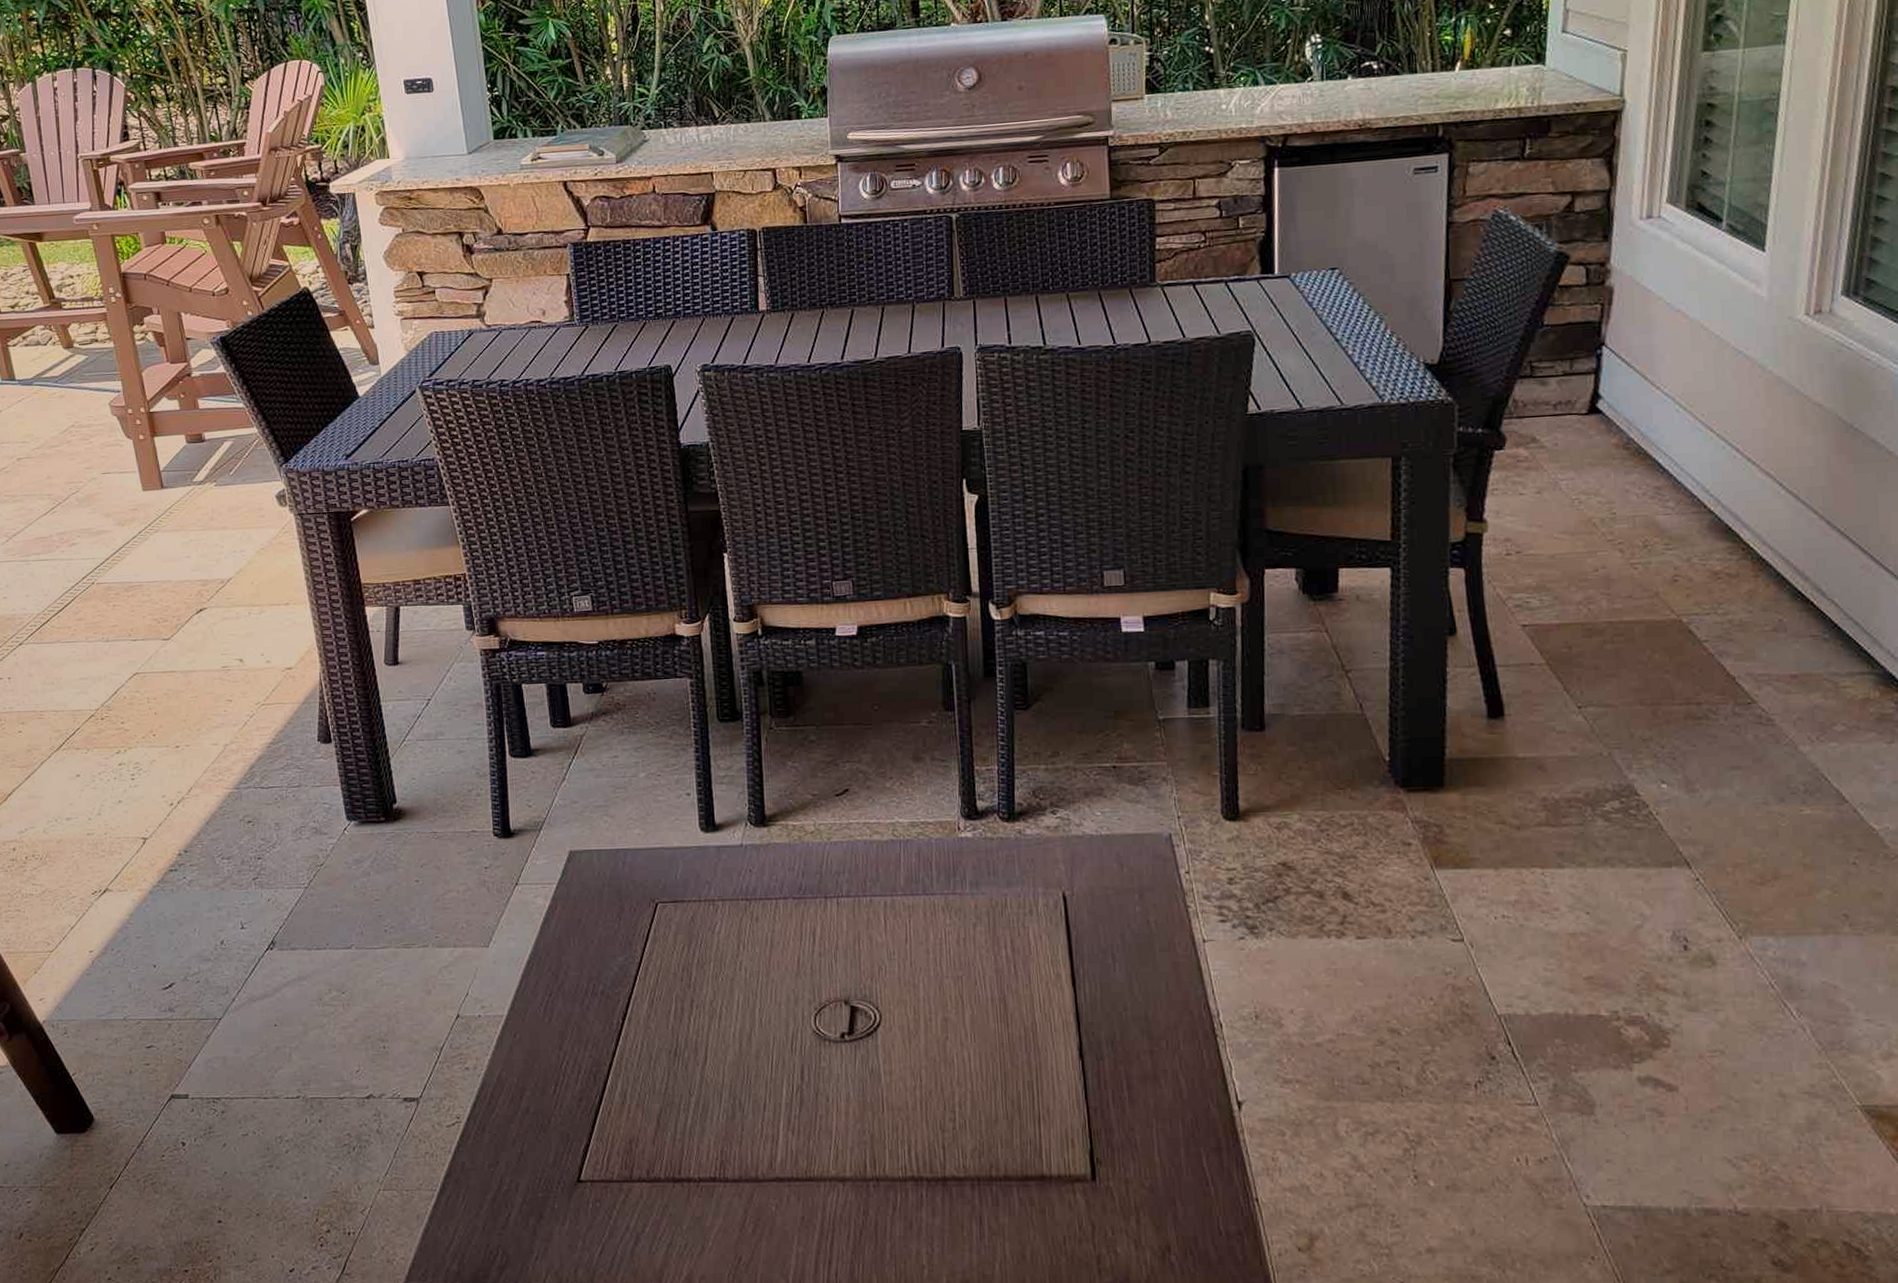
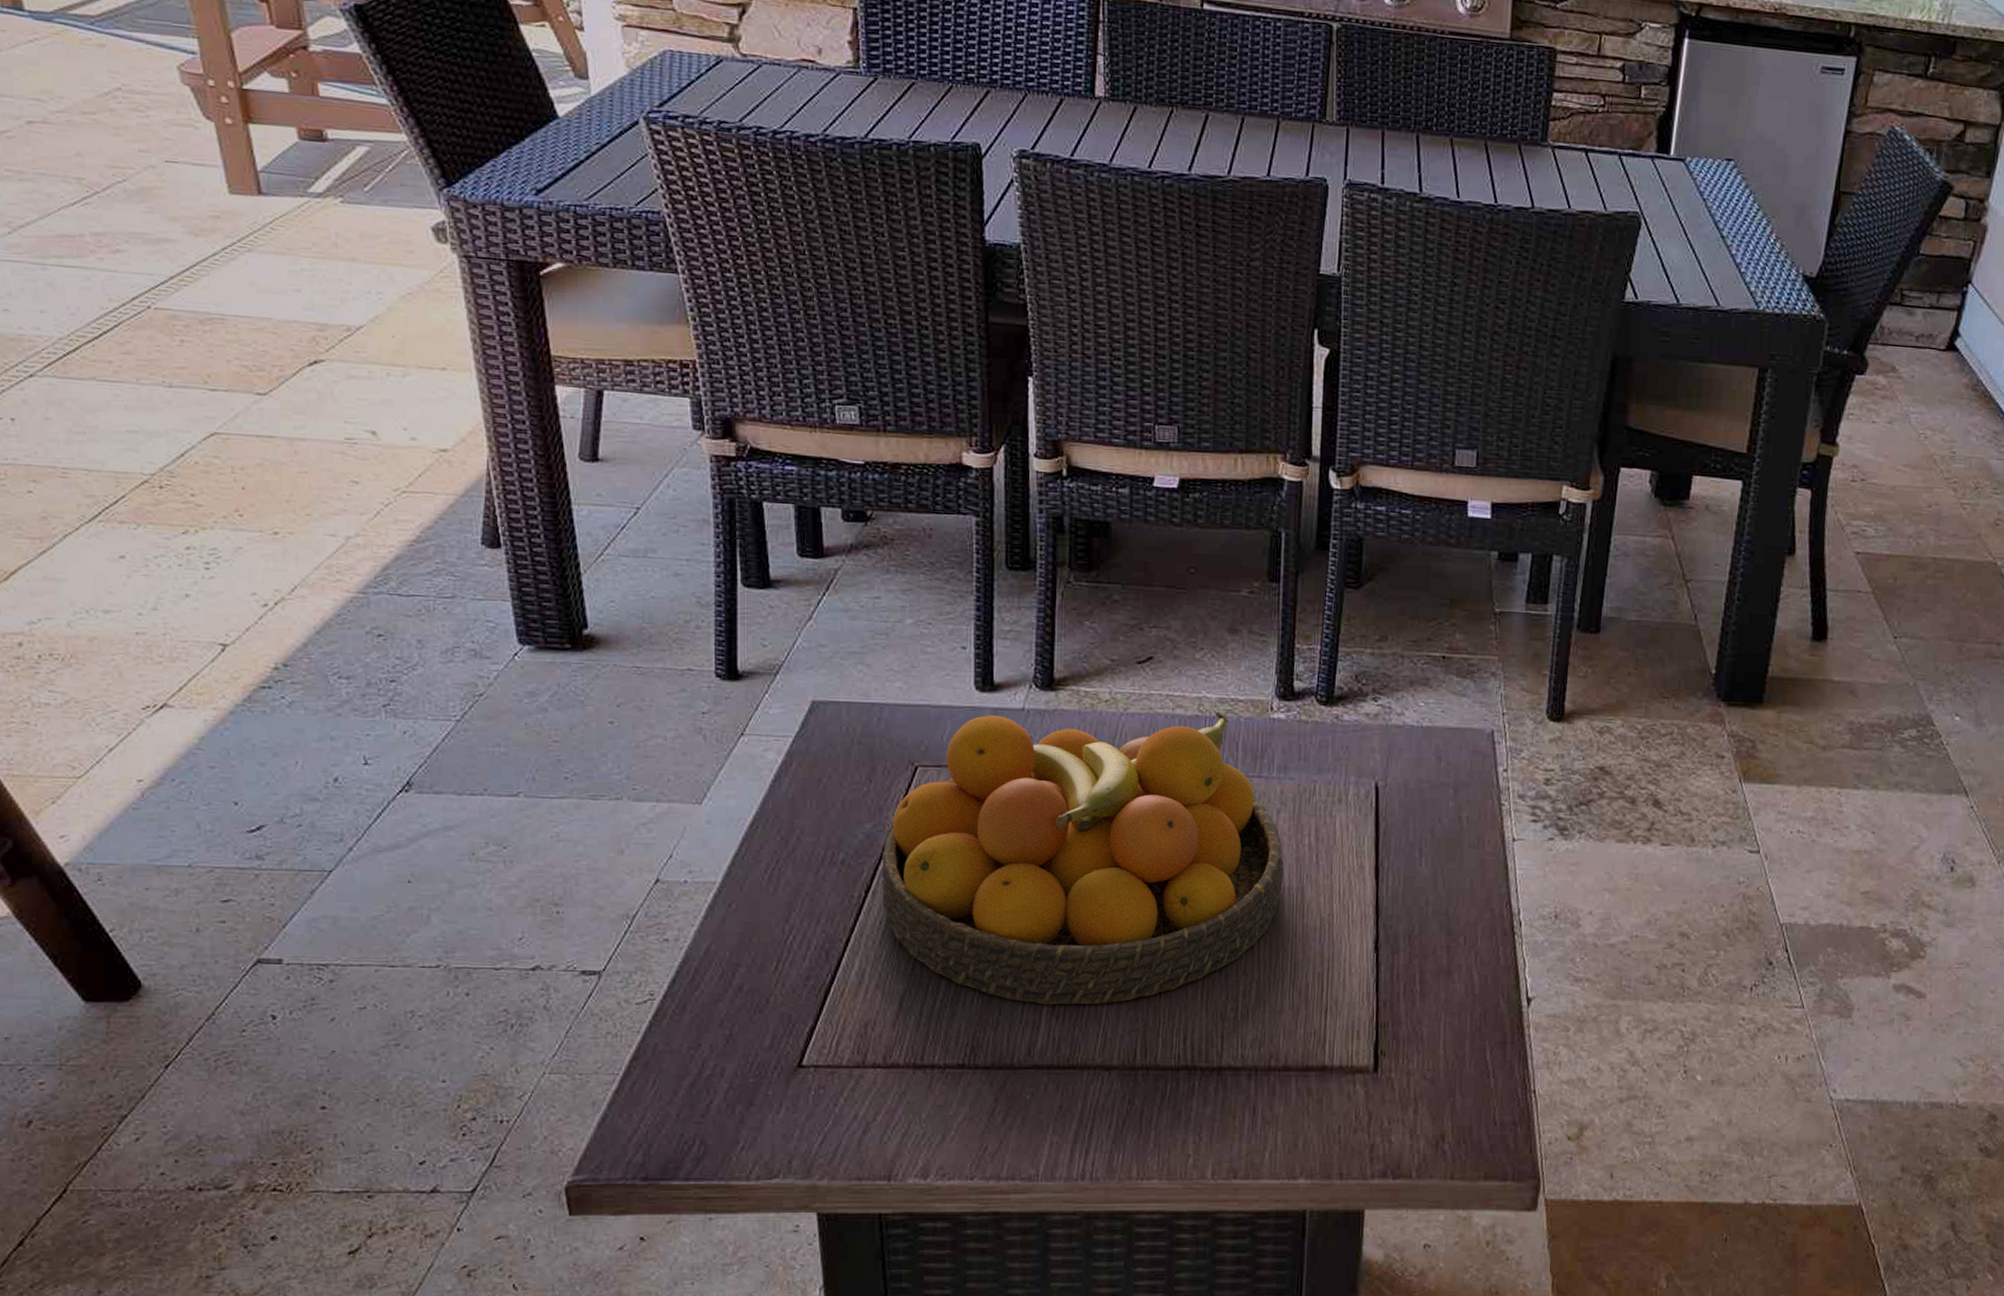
fruit bowl: none [633,834,986,1119] -> present [881,710,1284,1005]

